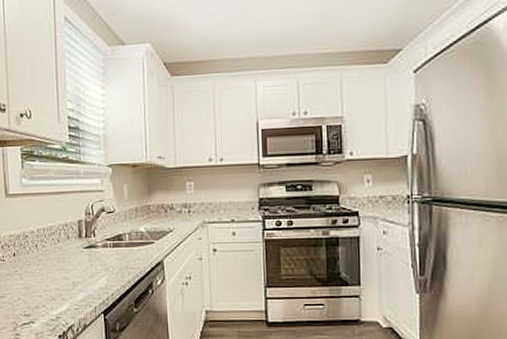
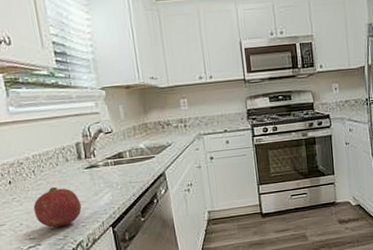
fruit: none [32,263,76,307] -> present [33,186,82,228]

